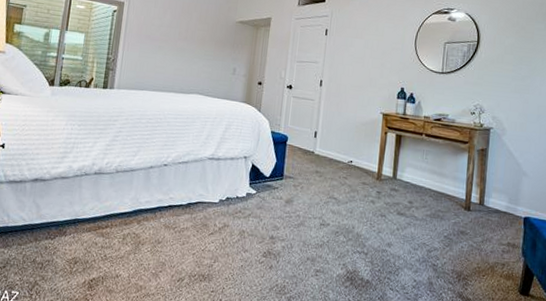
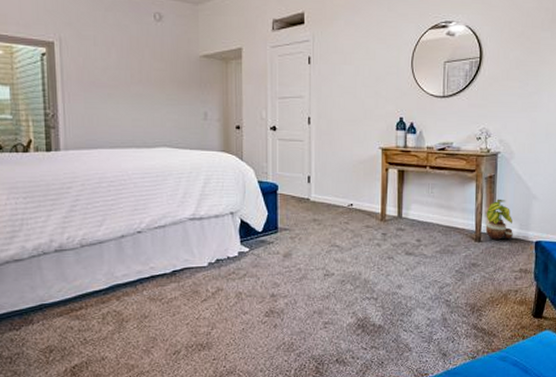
potted plant: none [475,171,503,212] -> present [485,199,514,240]

